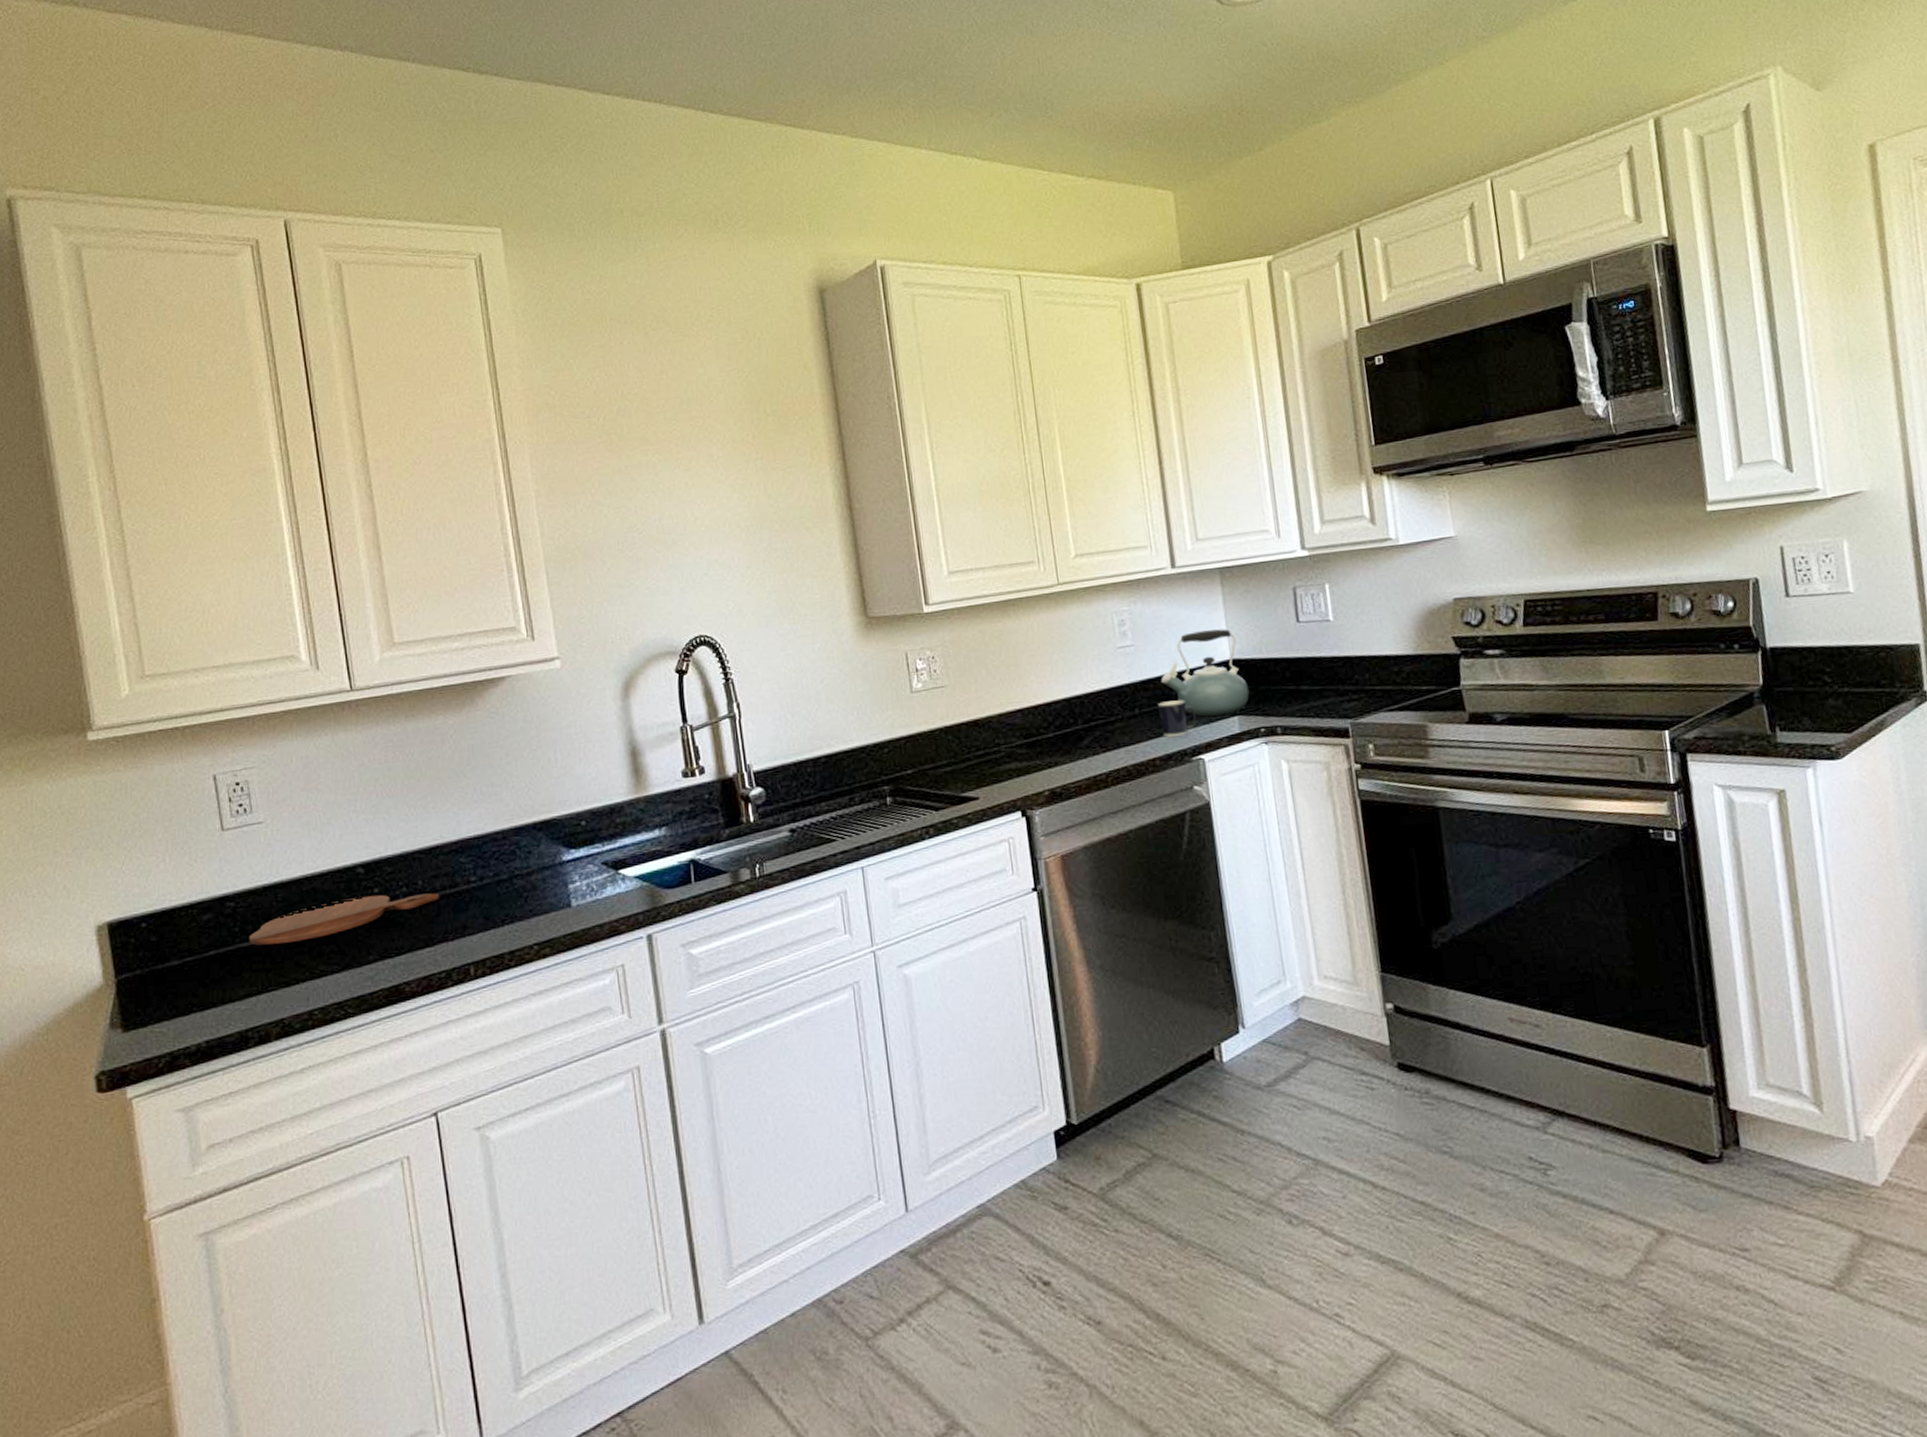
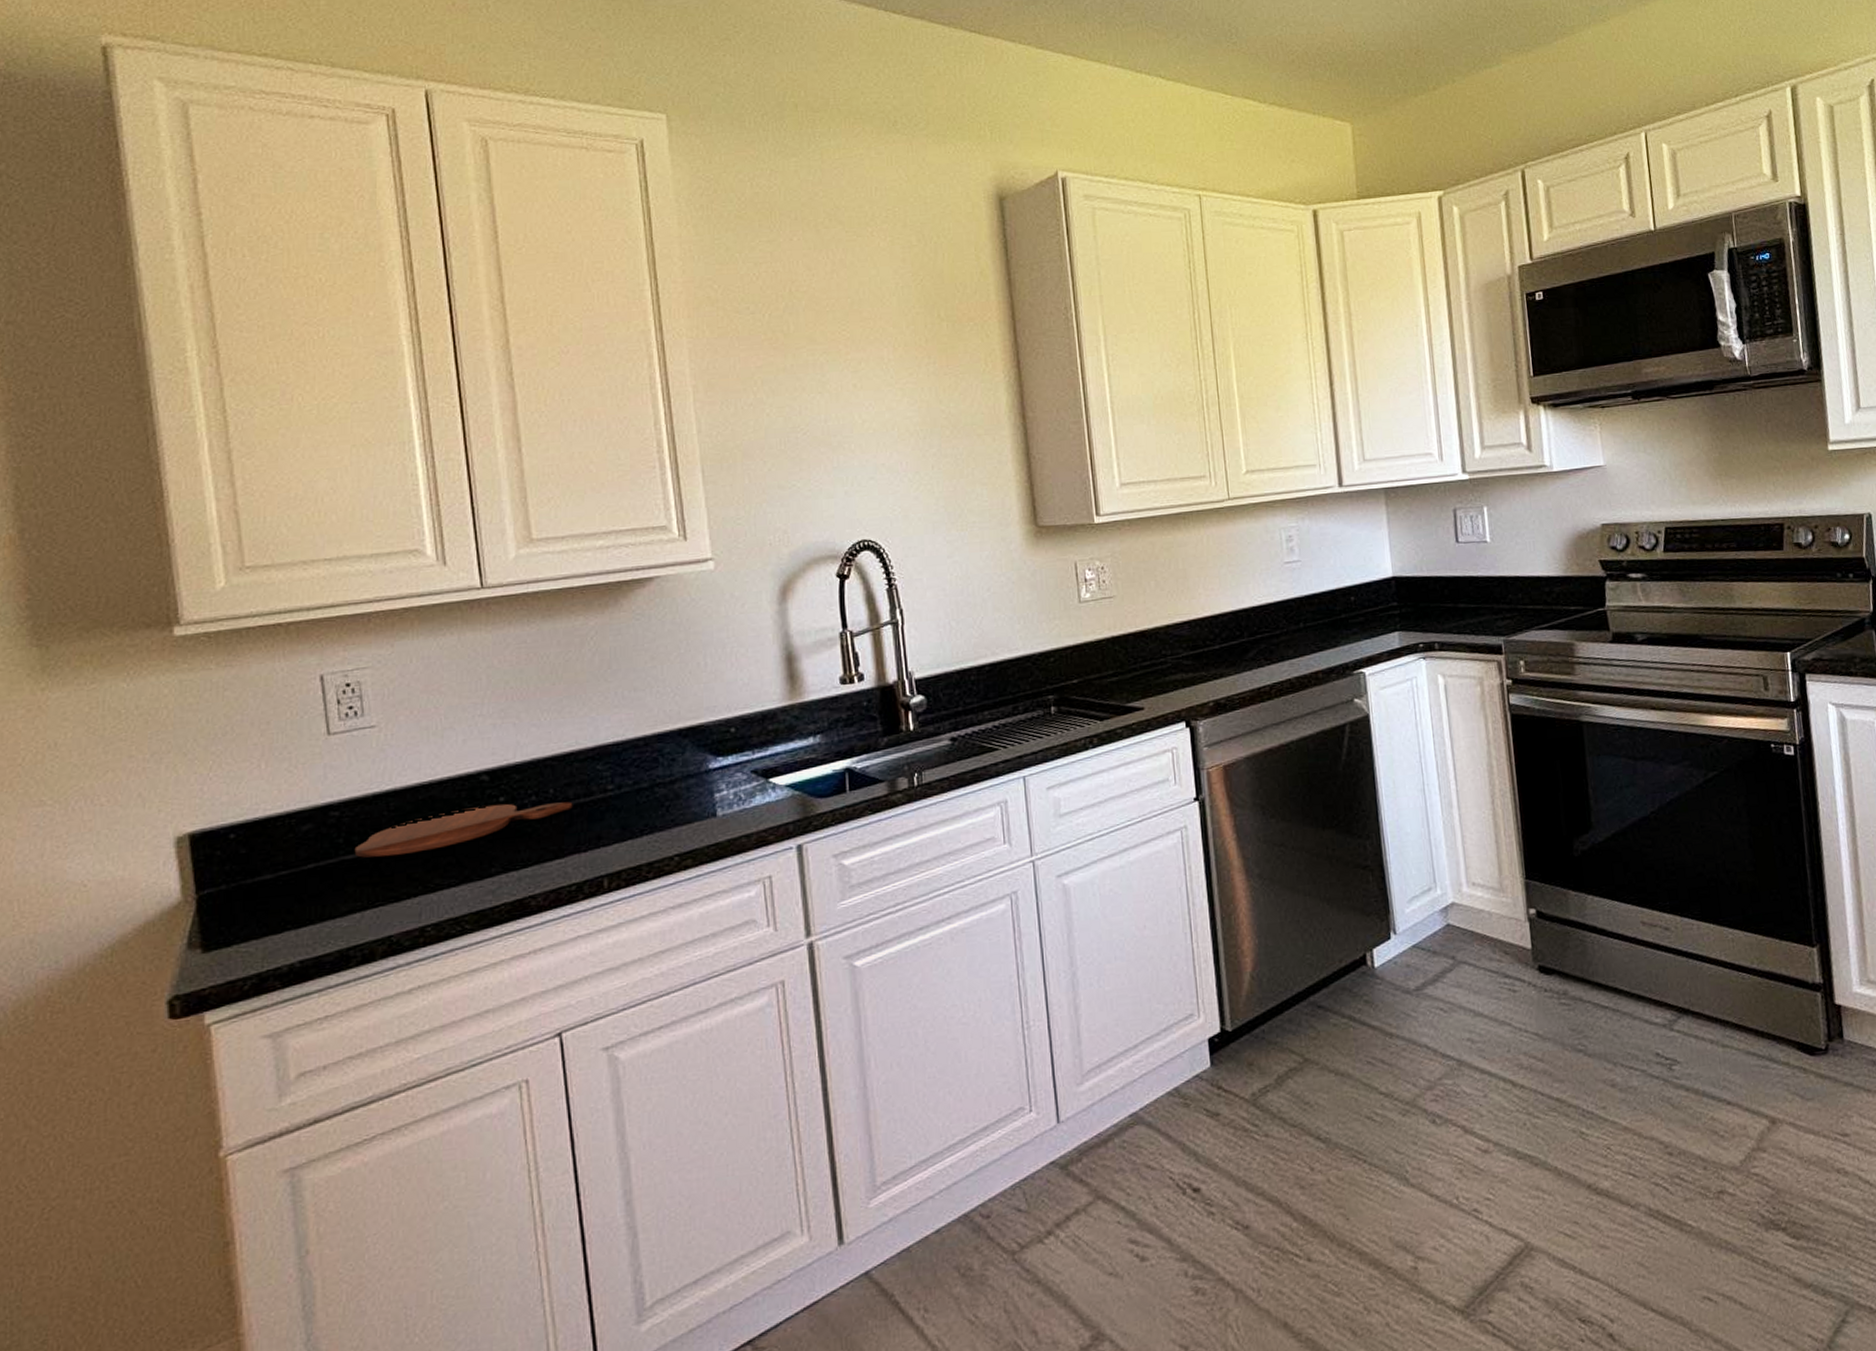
mug: present [1157,700,1197,738] -> none [1321,615,1359,652]
kettle: present [1161,629,1250,717] -> none [1325,547,1410,632]

